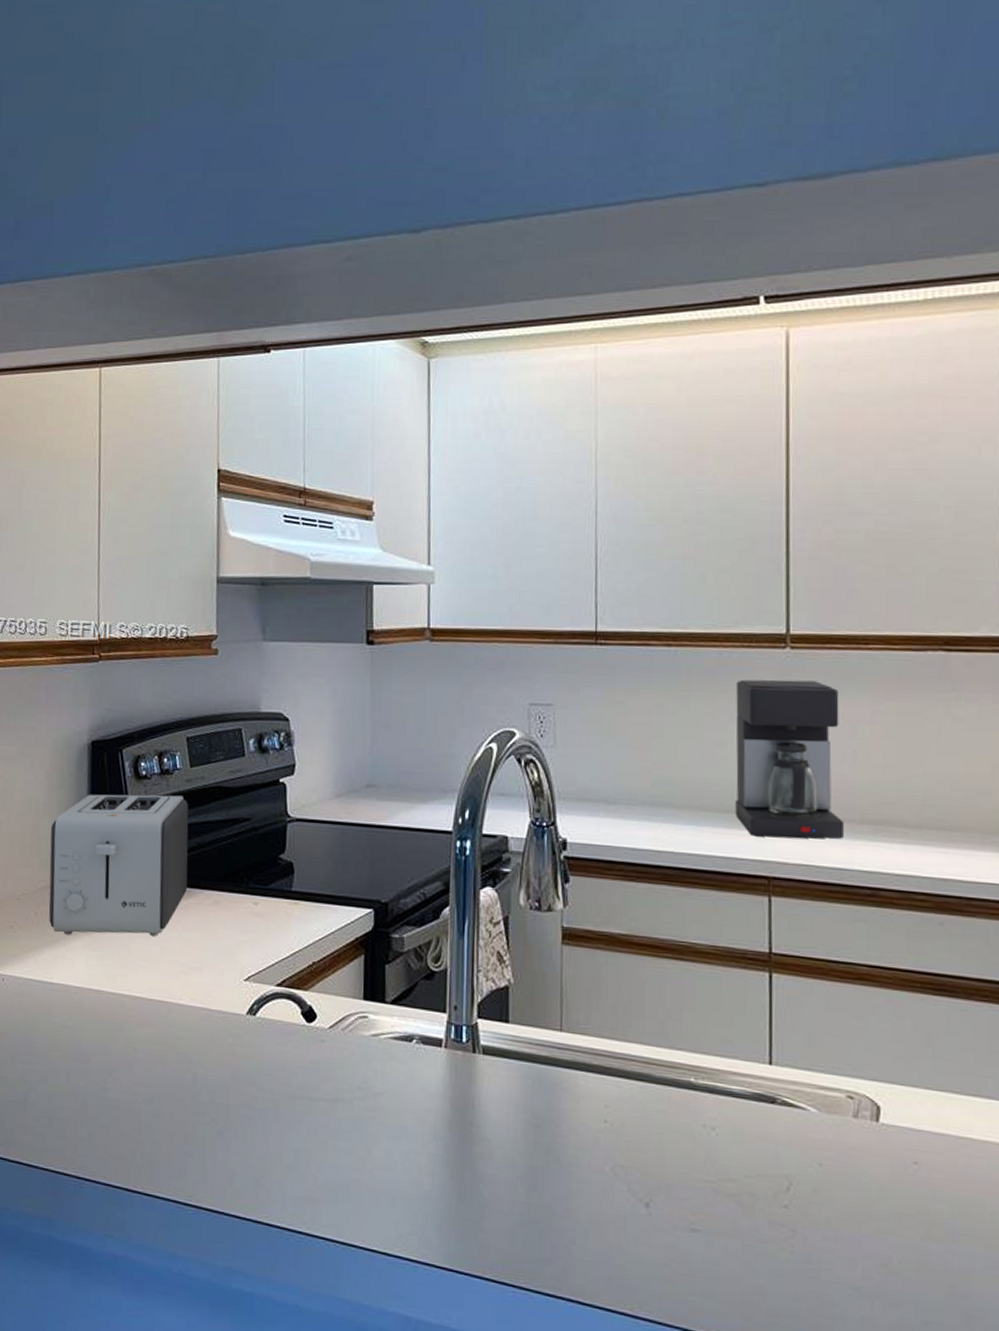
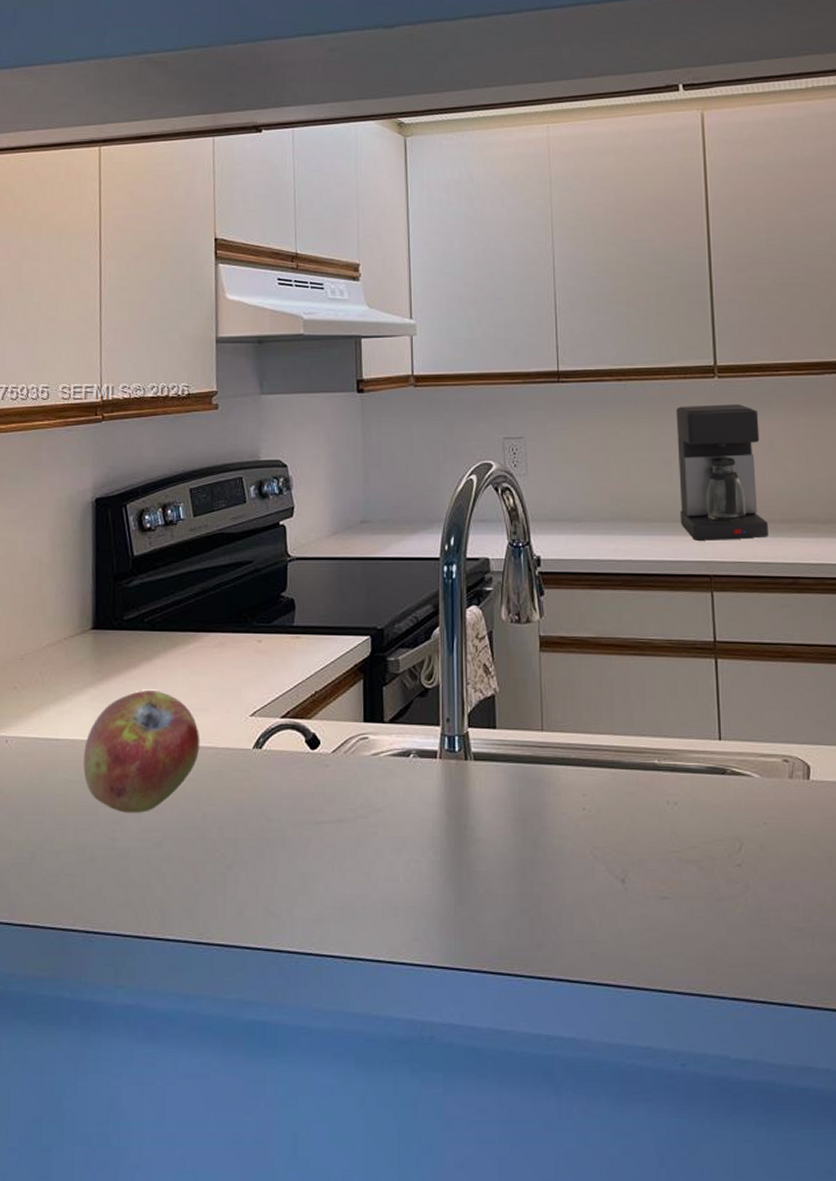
toaster: present [49,794,189,936] -> none [54,545,193,690]
fruit: none [76,943,193,1067] -> present [83,691,200,813]

